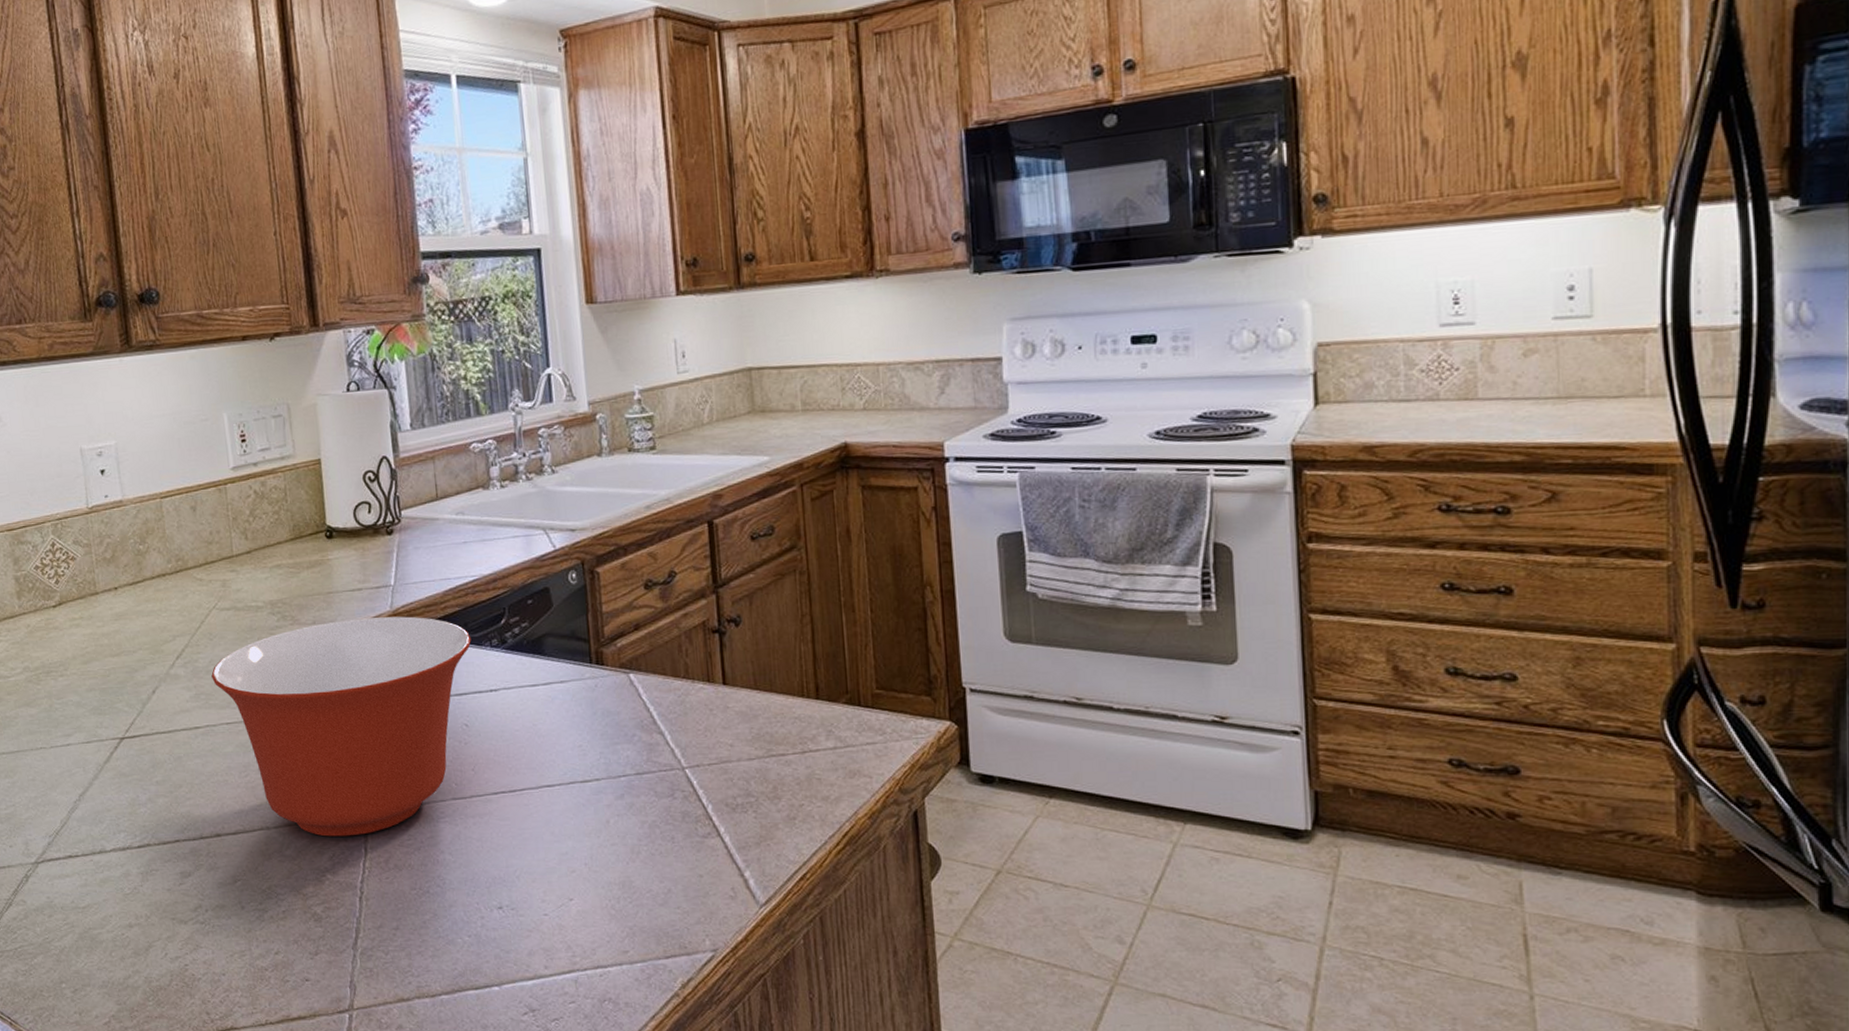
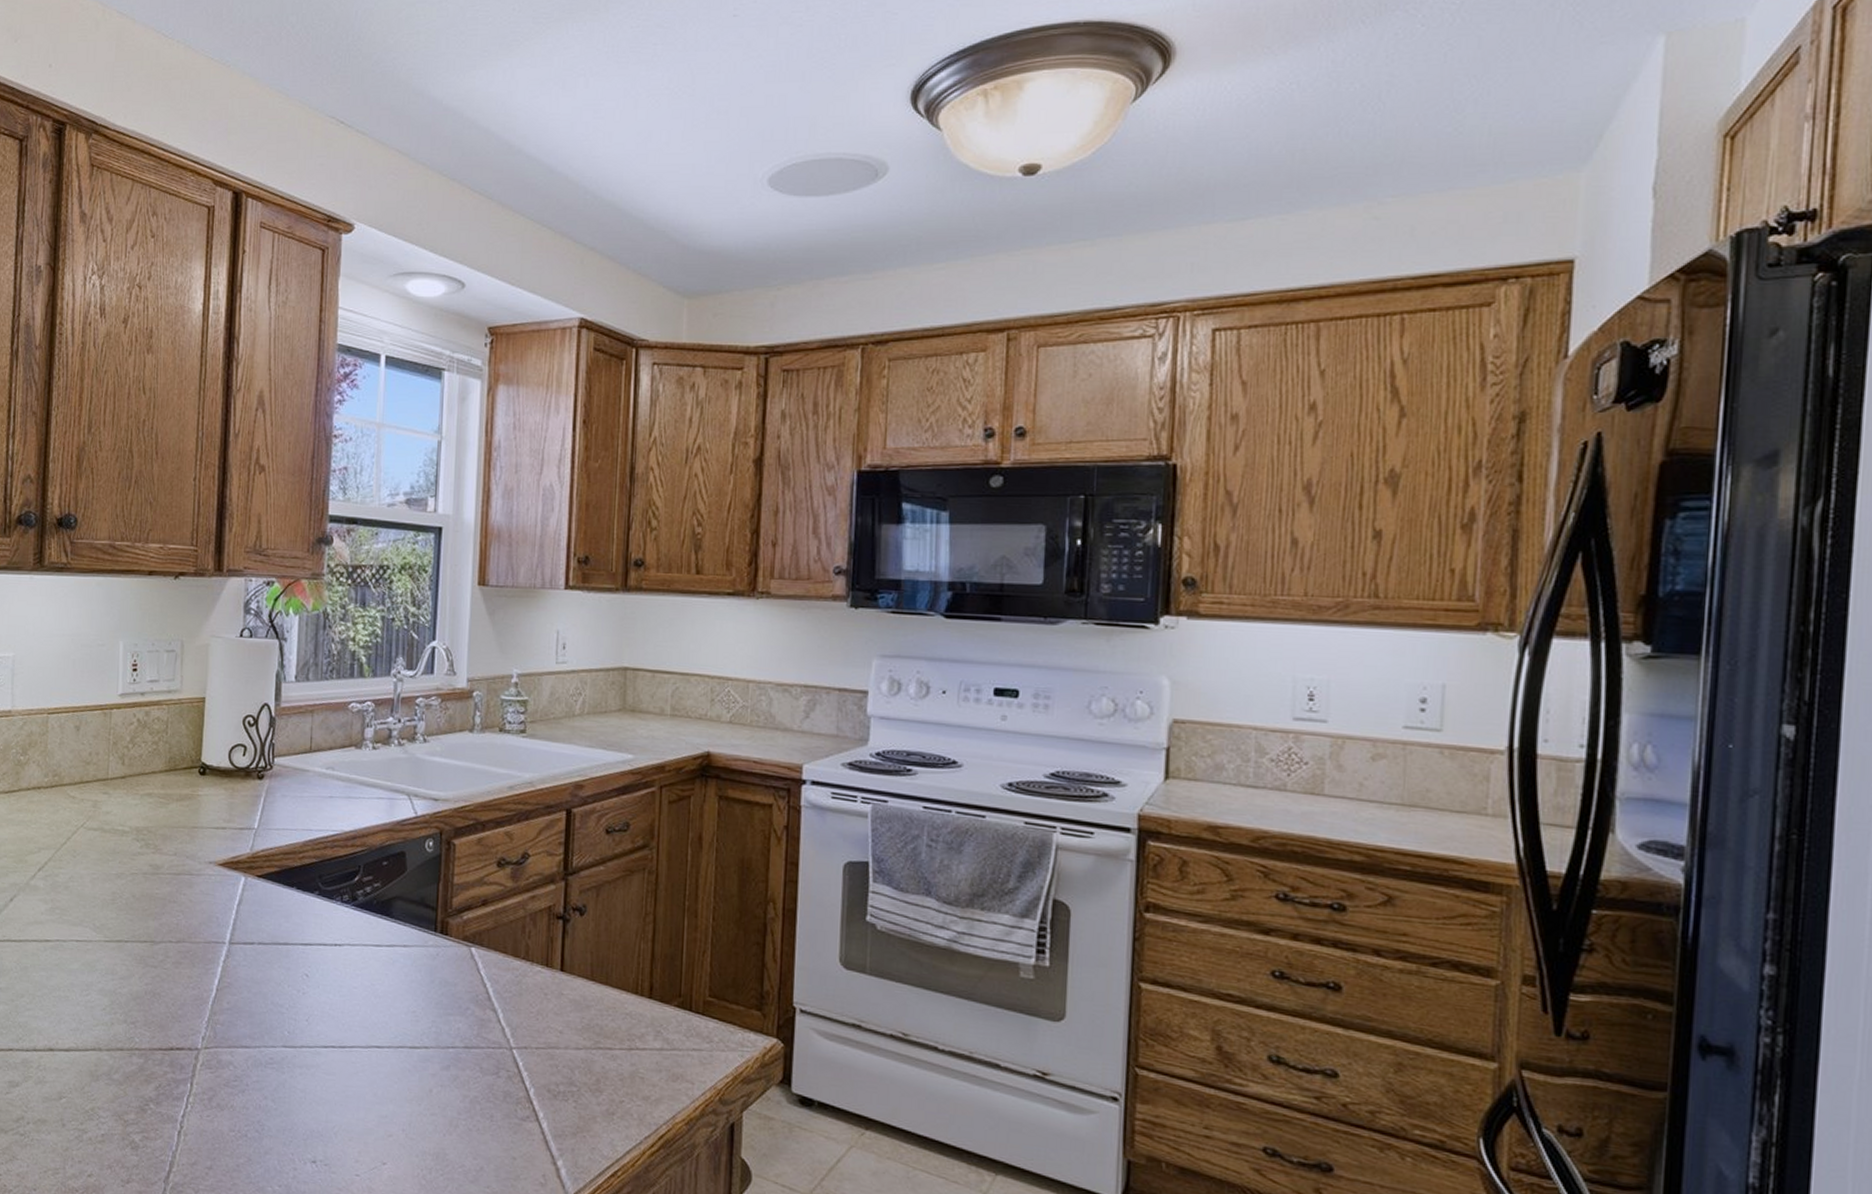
mixing bowl: present [211,616,472,837] -> none [69,855,324,1070]

